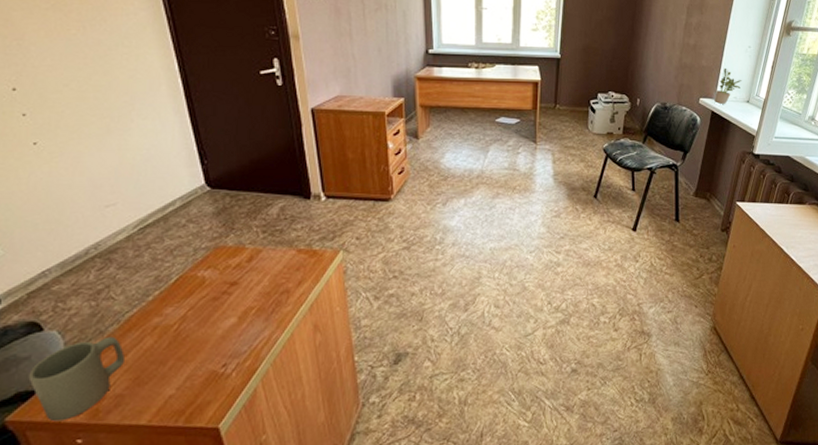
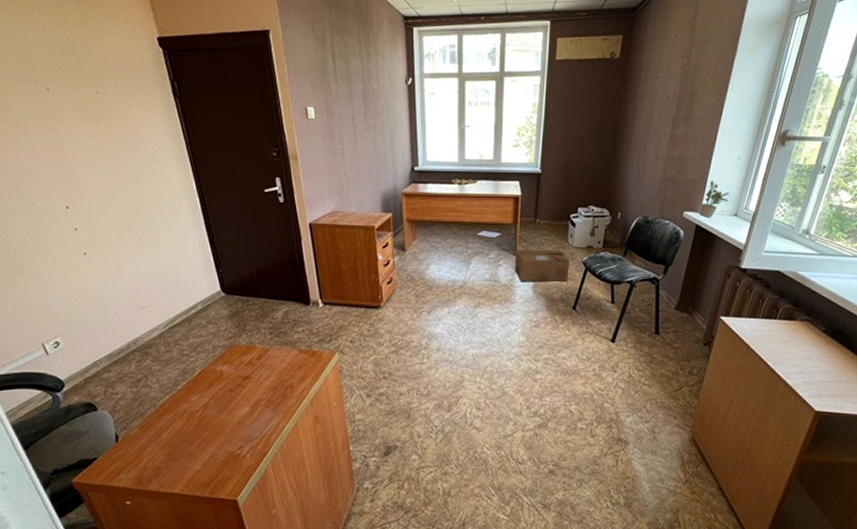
mug: present [28,336,126,422] -> none [88,418,162,486]
cardboard box: none [534,135,590,171] -> present [514,248,569,283]

